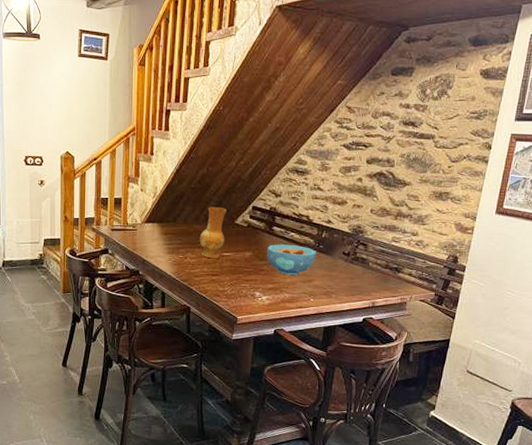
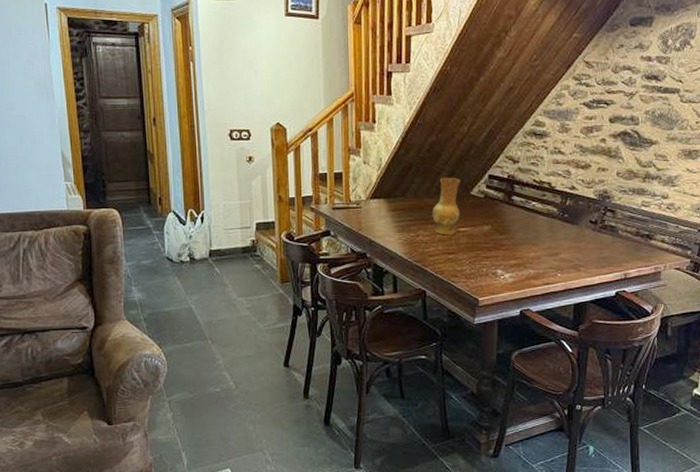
bowl: present [267,244,317,275] -> none [507,215,562,249]

